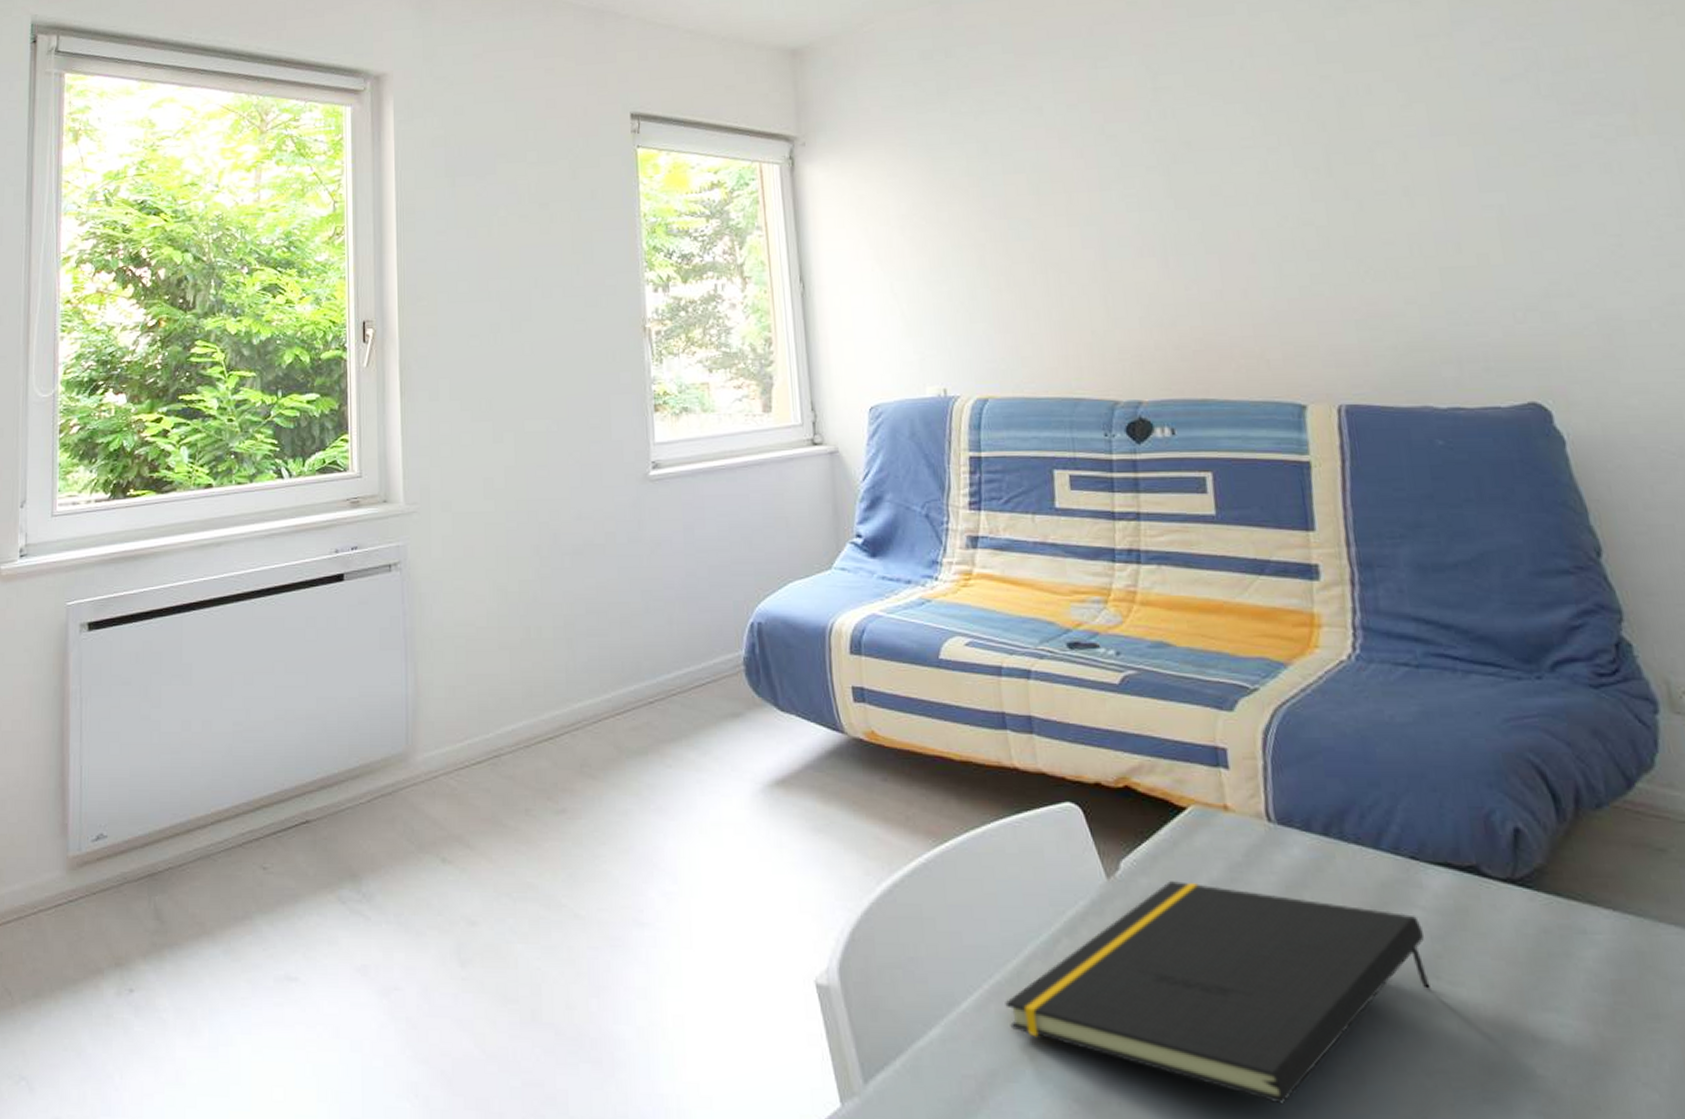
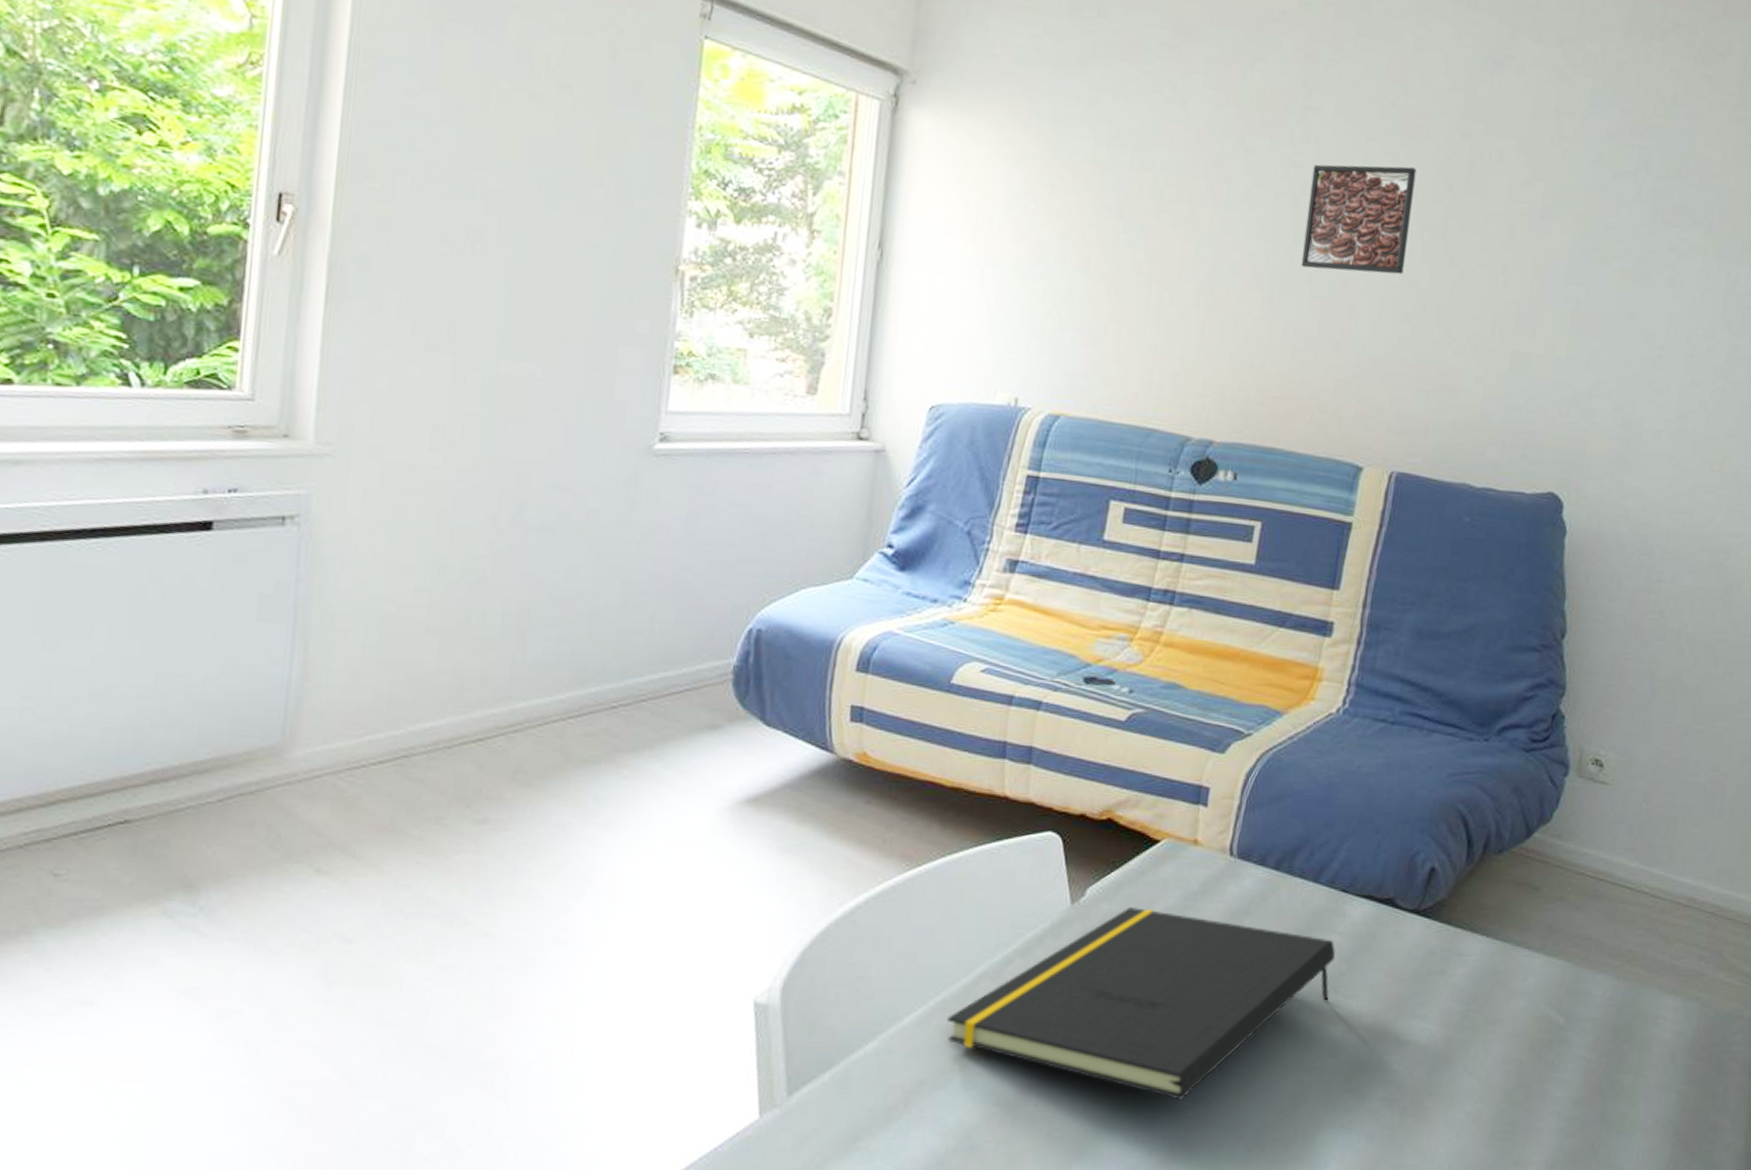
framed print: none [1177,118,1296,228] -> present [1301,164,1417,275]

